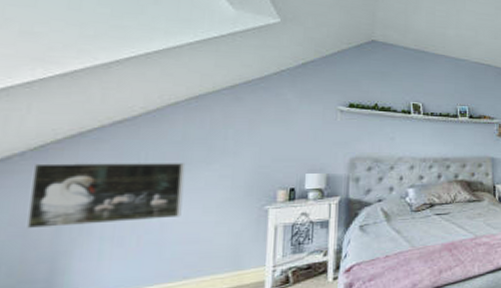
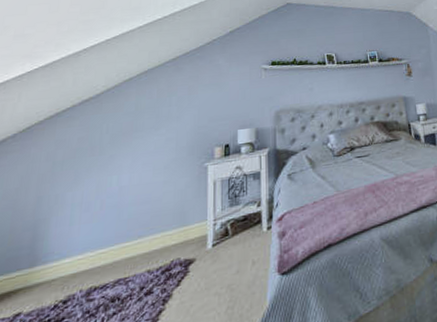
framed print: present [27,163,186,229] -> none [16,131,138,202]

